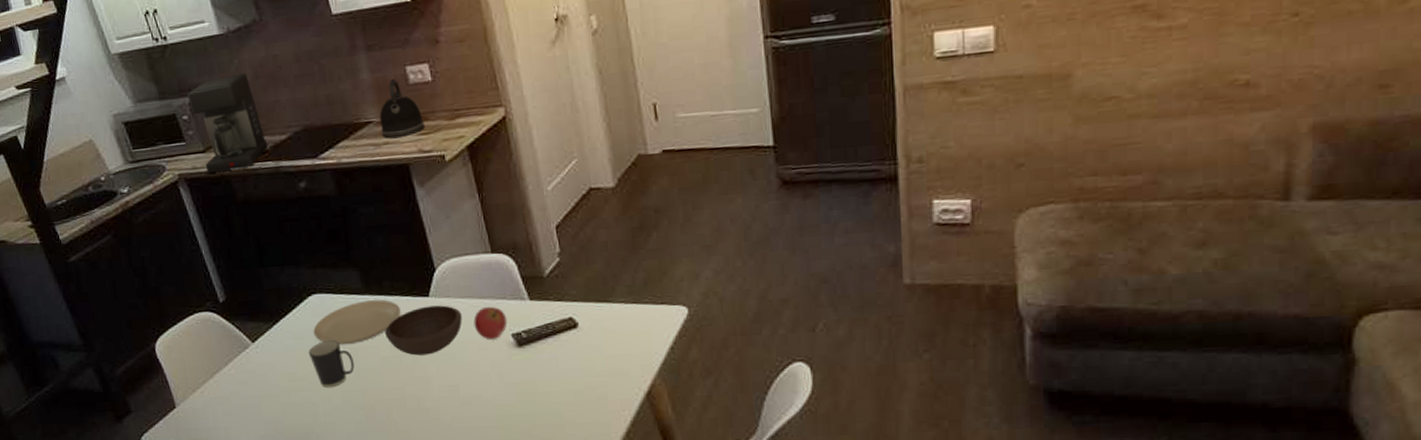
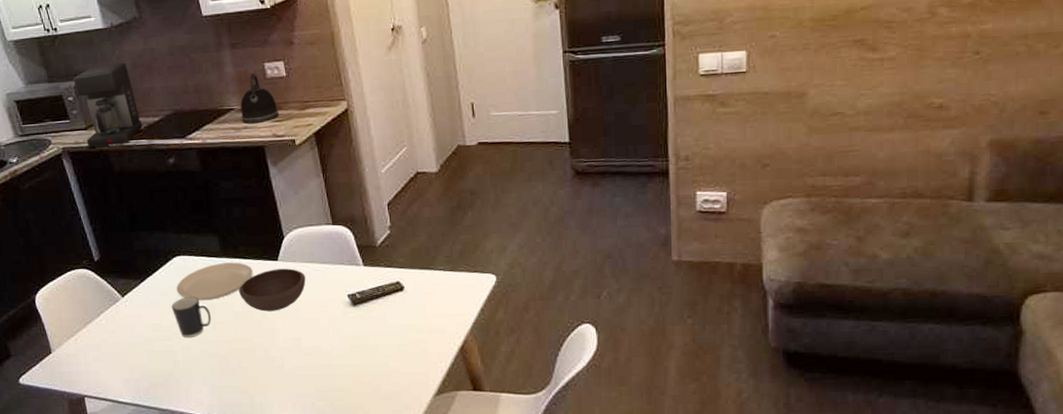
fruit: present [473,306,508,339] -> none [315,270,345,299]

